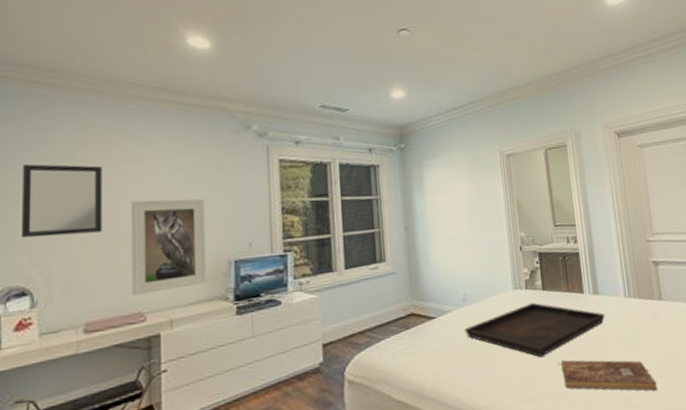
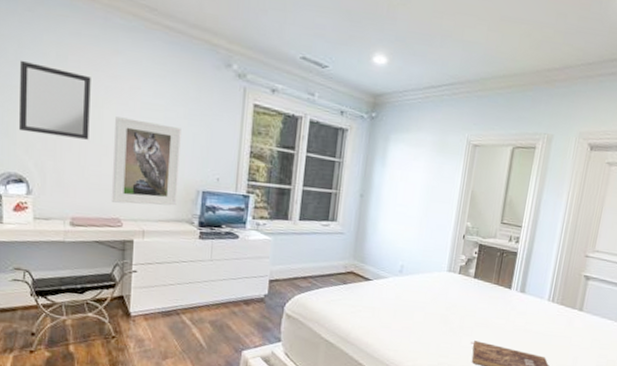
serving tray: present [465,302,605,358] -> none [395,286,525,334]

